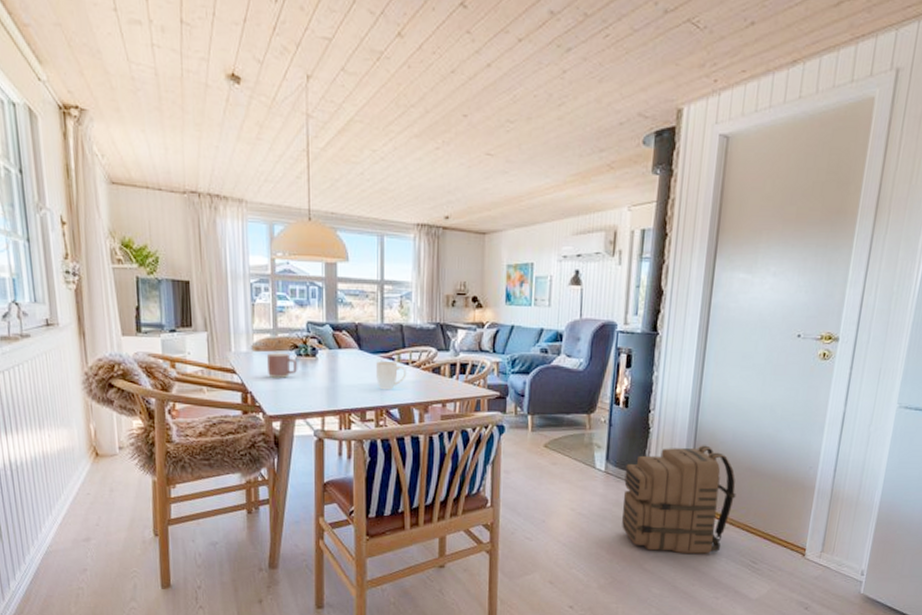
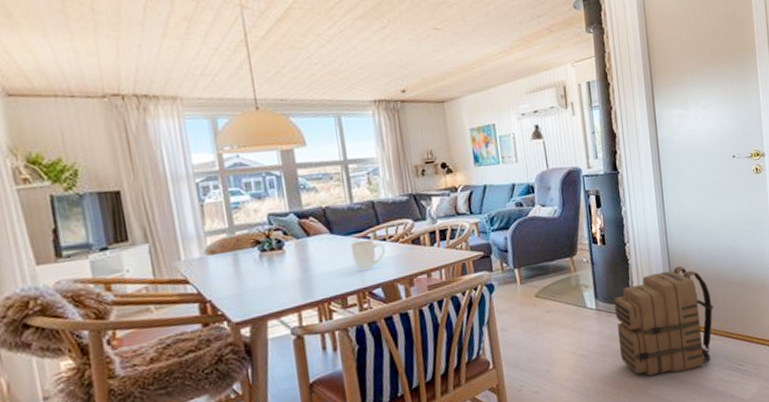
mug: present [266,352,297,378] -> none [224,250,263,281]

